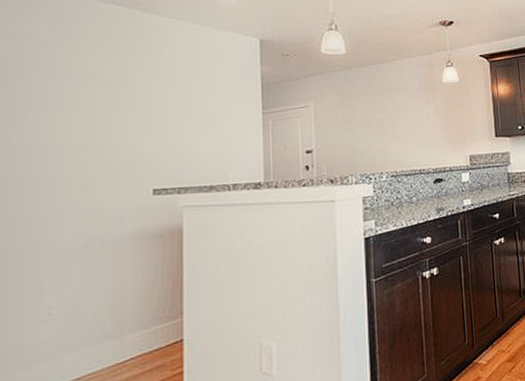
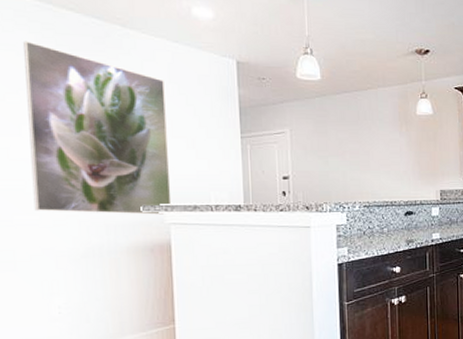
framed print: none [31,29,186,202] -> present [24,41,172,215]

